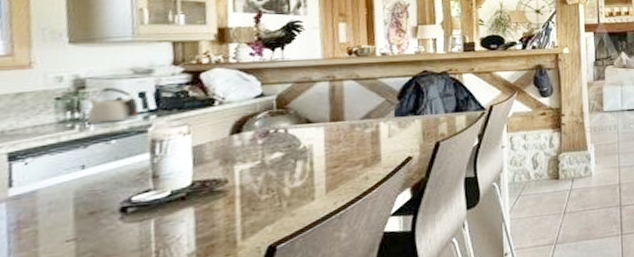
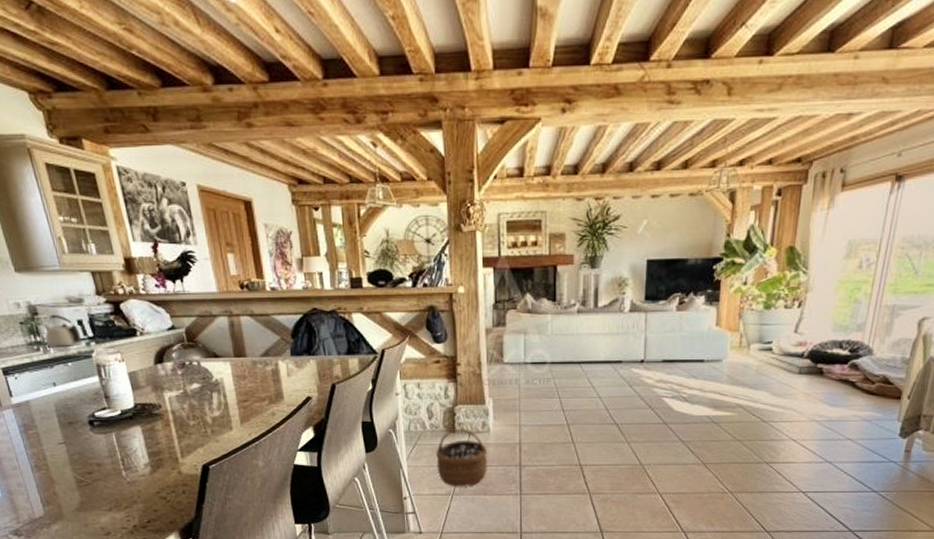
wicker basket: none [540,175,590,235] -> present [436,428,488,487]

